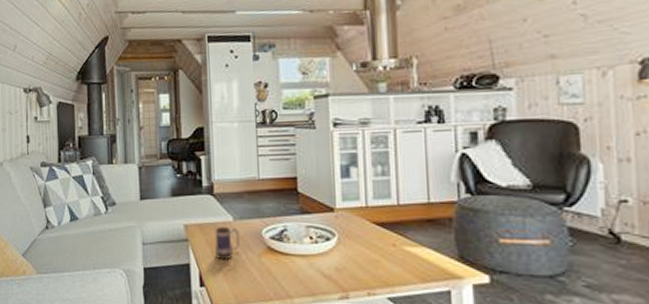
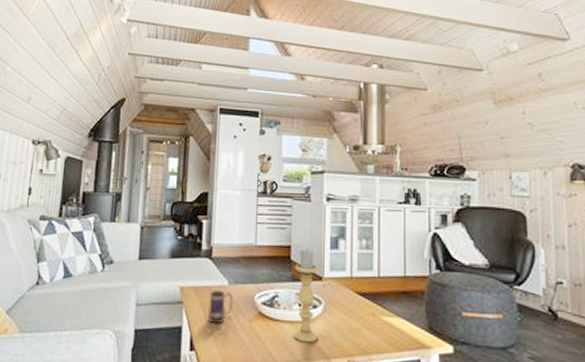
candle holder: none [303,177,333,276] -> present [293,247,319,343]

